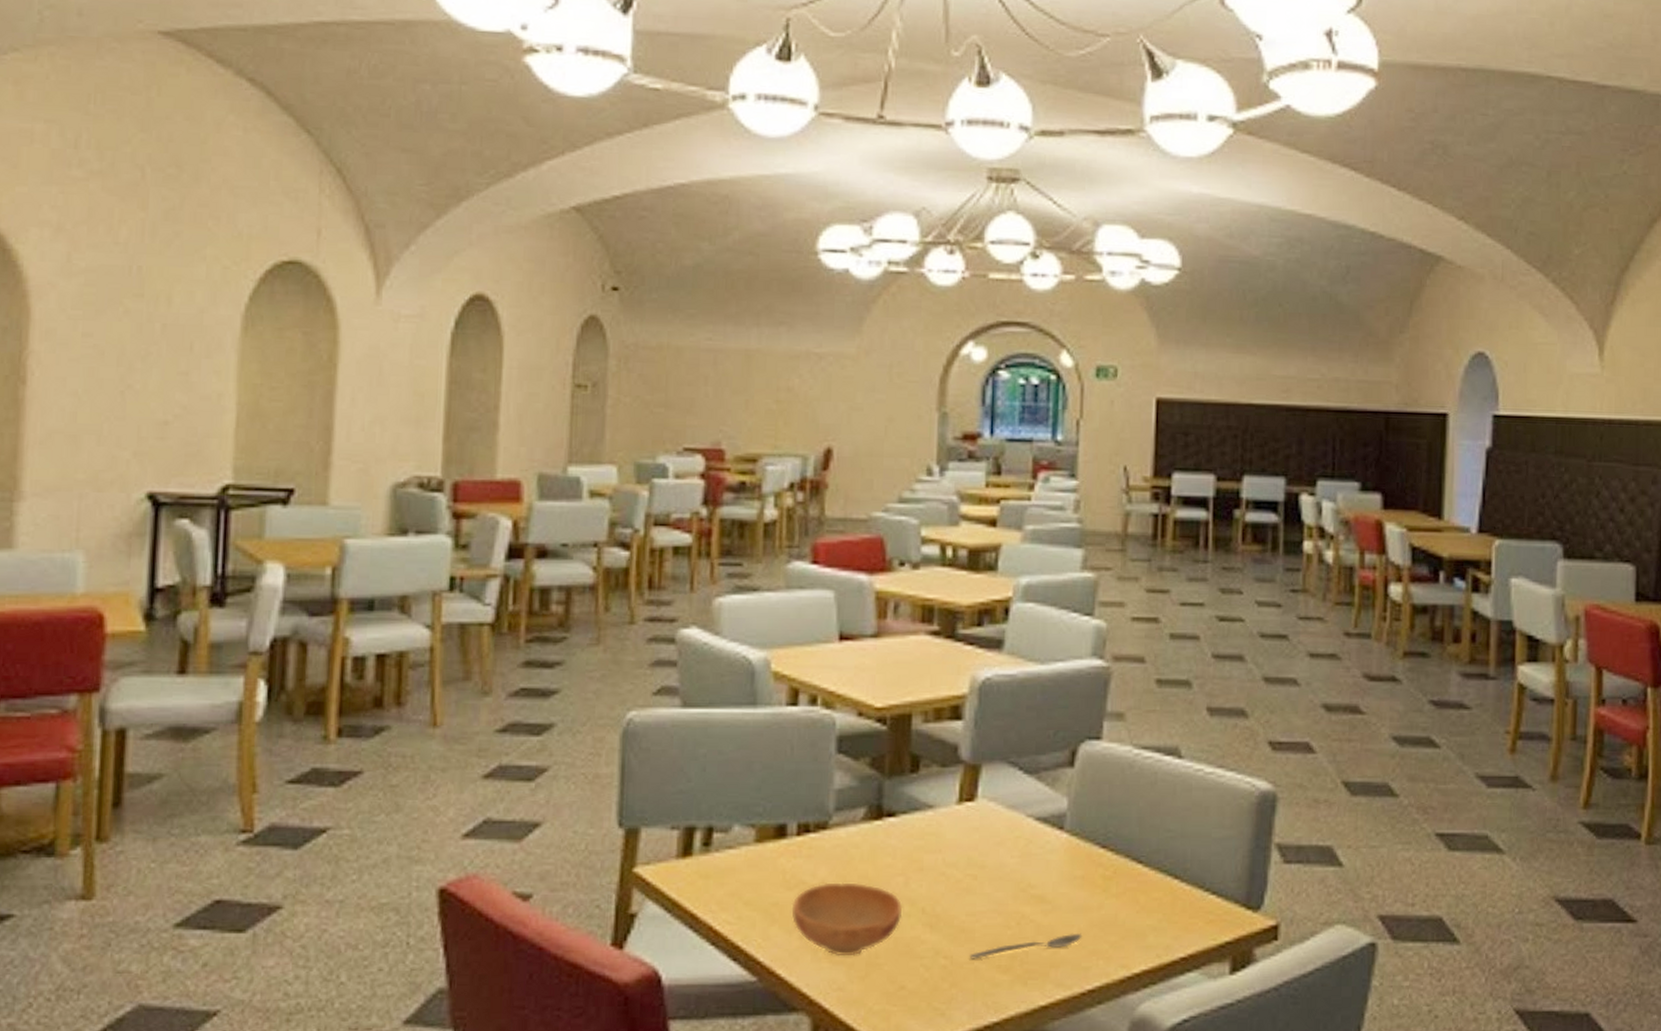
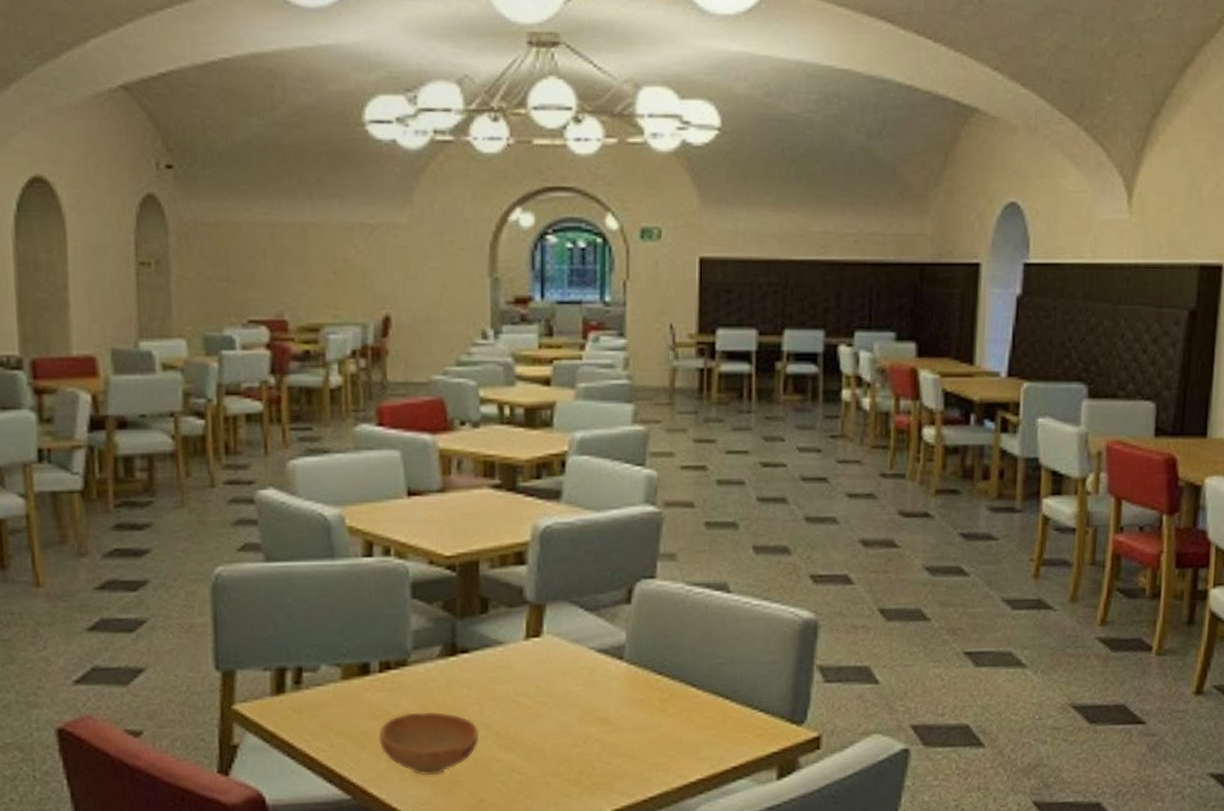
spoon: present [969,933,1083,959] -> none [541,749,643,775]

